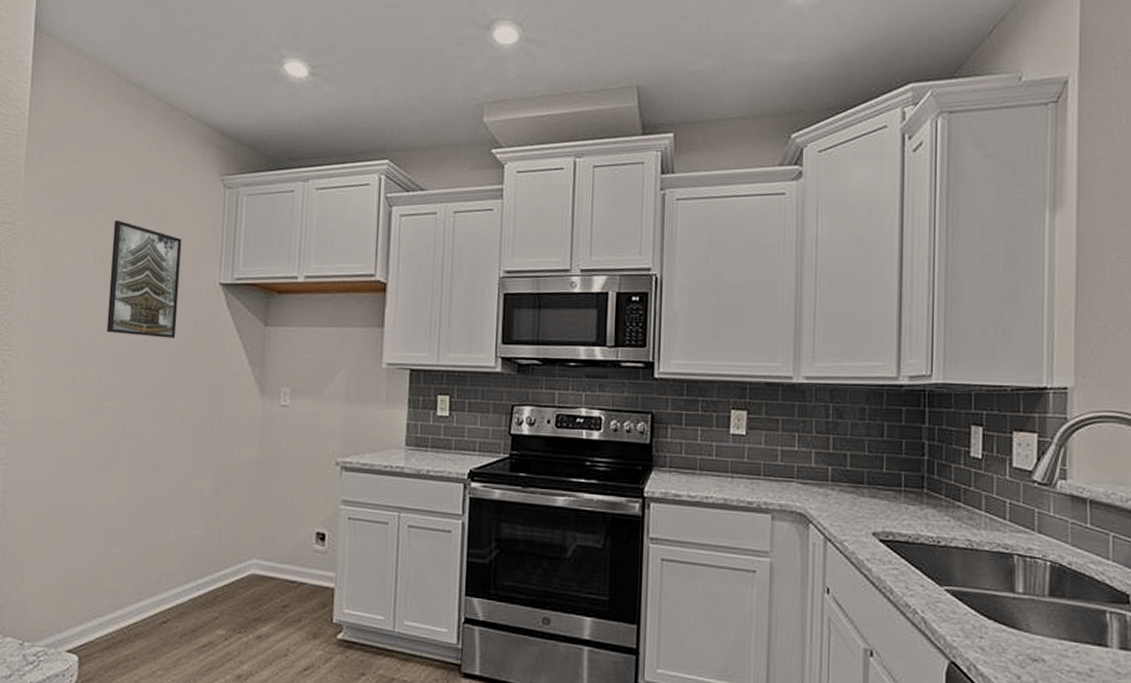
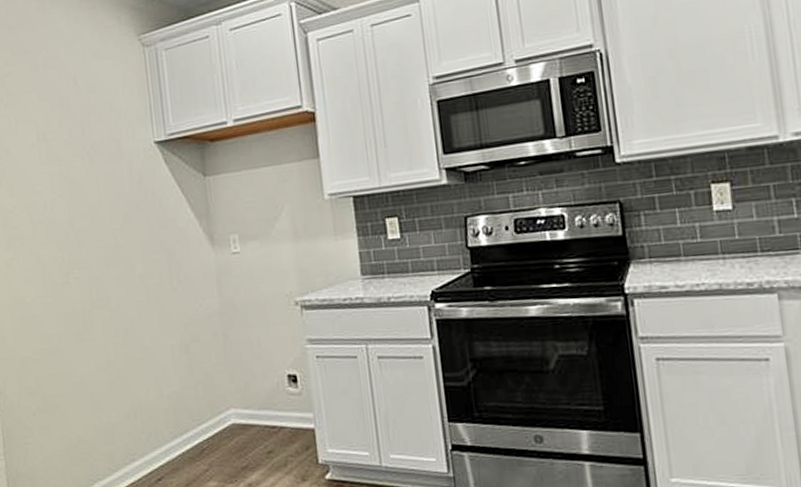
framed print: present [106,220,182,338] -> none [49,97,123,208]

